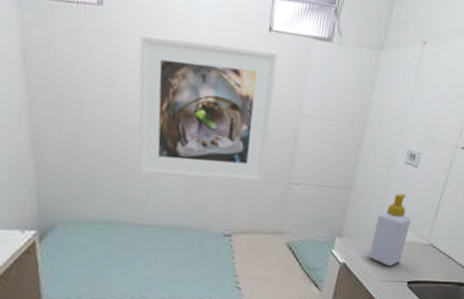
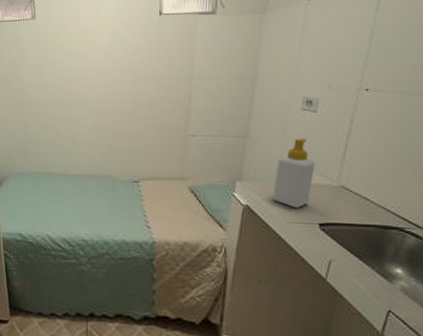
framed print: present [138,35,278,183] -> none [60,30,168,137]

